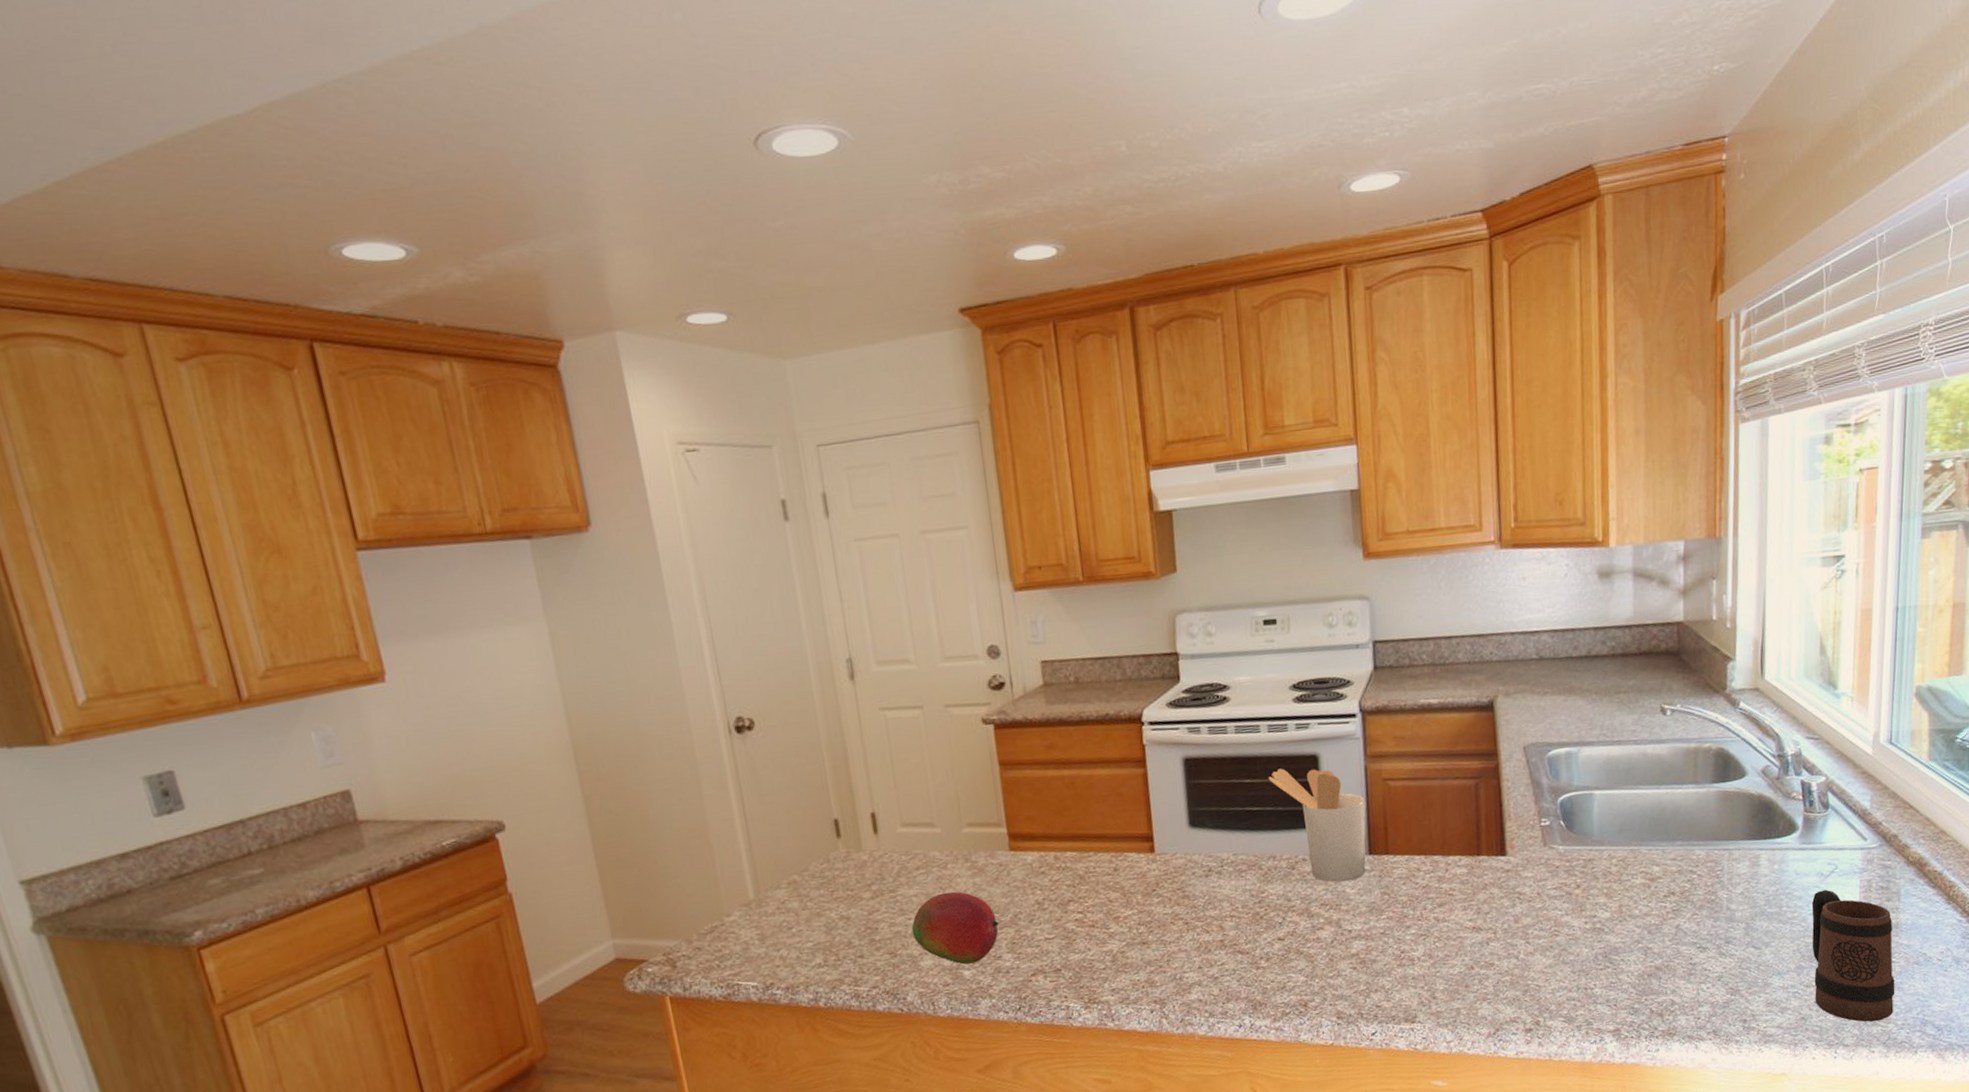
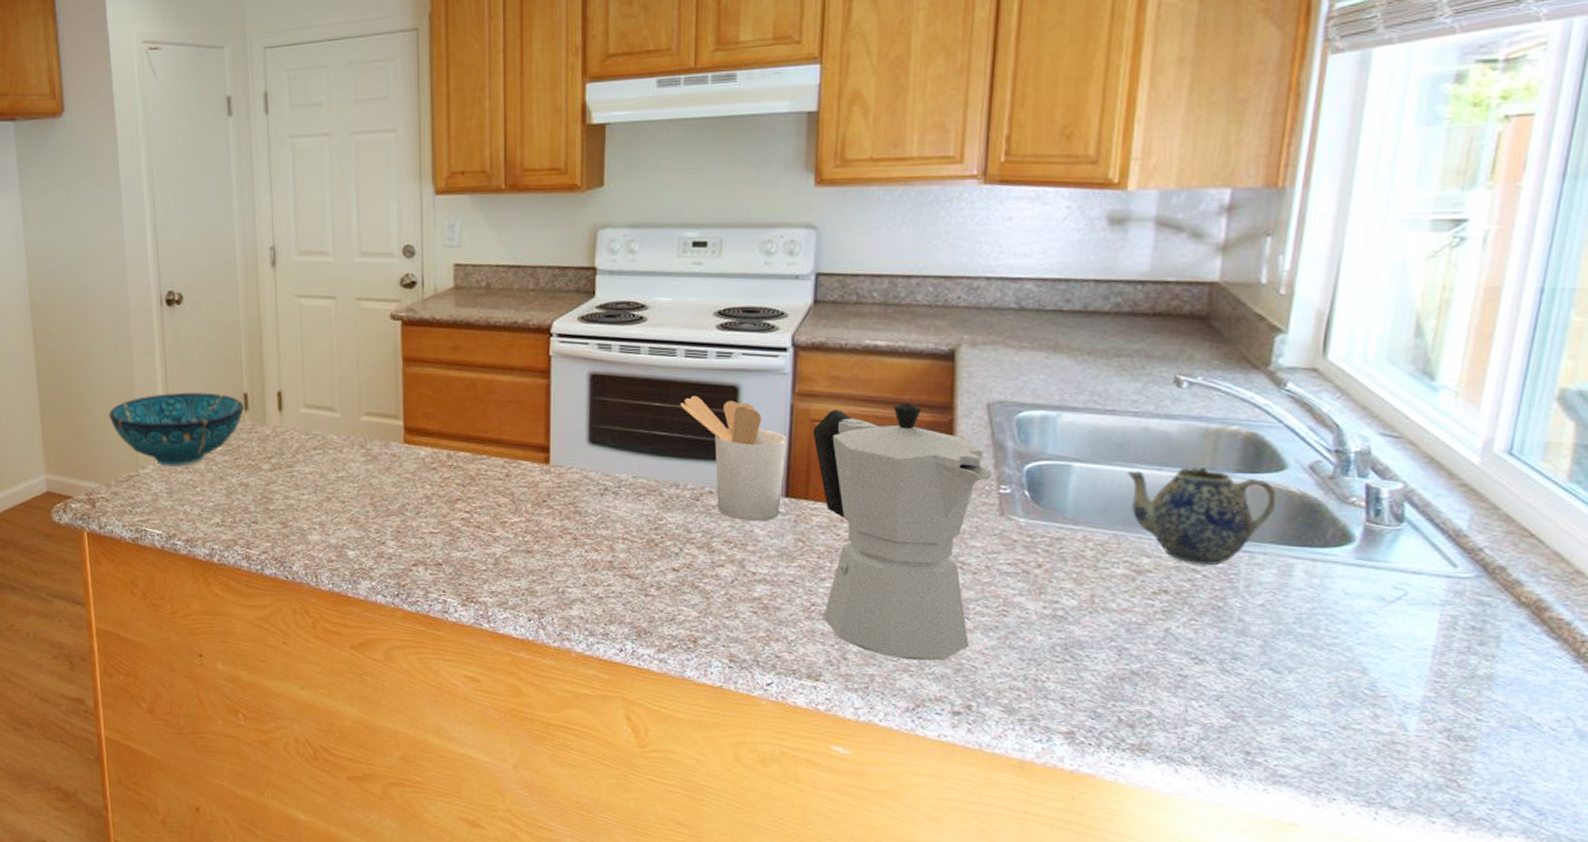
decorative bowl: none [681,823,836,911] -> present [109,393,244,467]
fruit: present [911,891,998,965] -> none [304,474,386,545]
moka pot: none [1385,753,1534,990] -> present [812,403,992,661]
teapot: none [1635,781,1743,867] -> present [1127,466,1277,565]
mug: present [1811,889,1895,1022] -> none [1353,618,1484,788]

